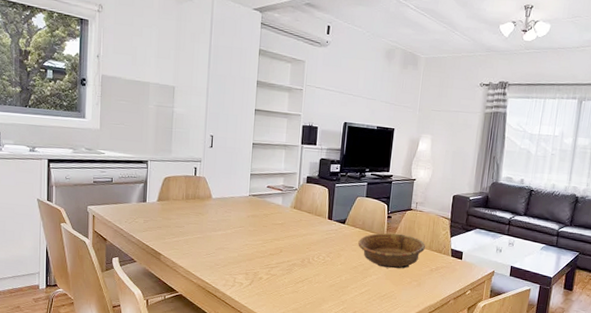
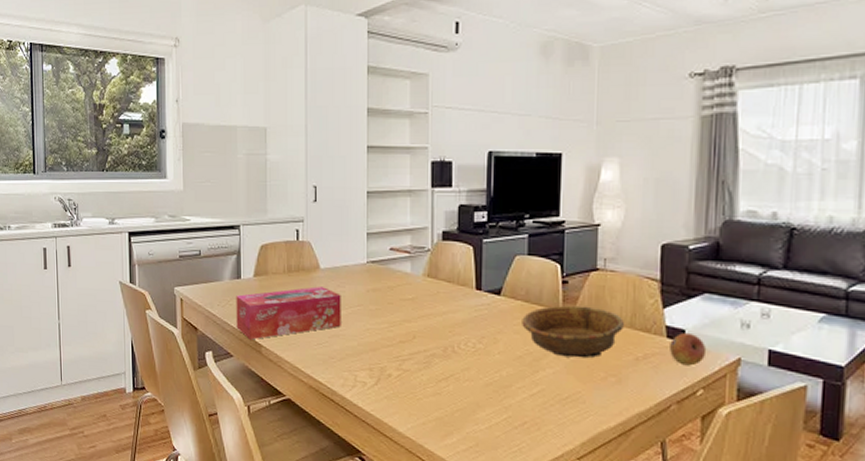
tissue box: none [140,211,228,250] -> present [236,286,341,340]
fruit: none [452,254,475,276] -> present [670,333,707,366]

